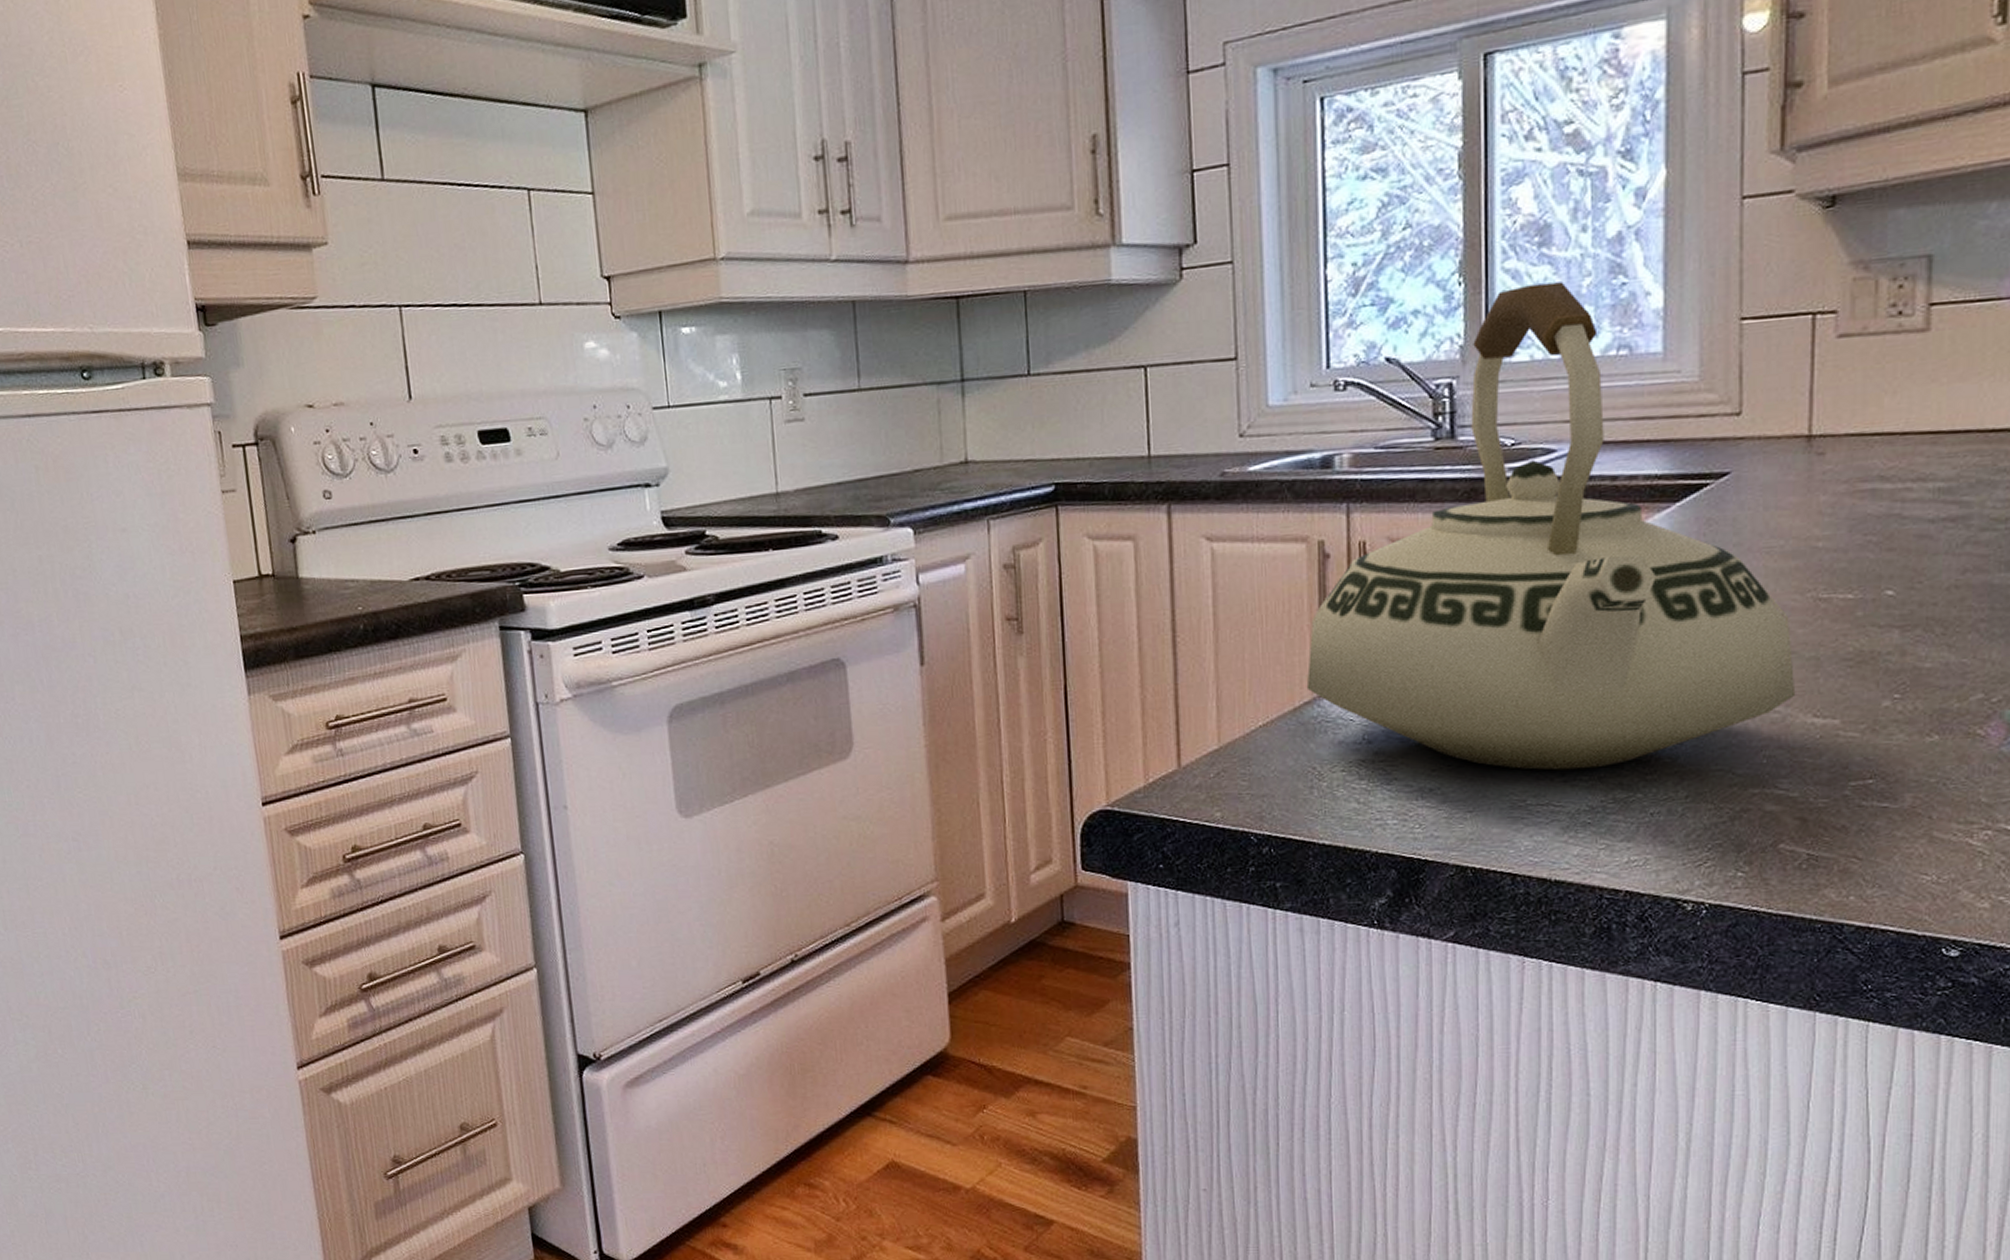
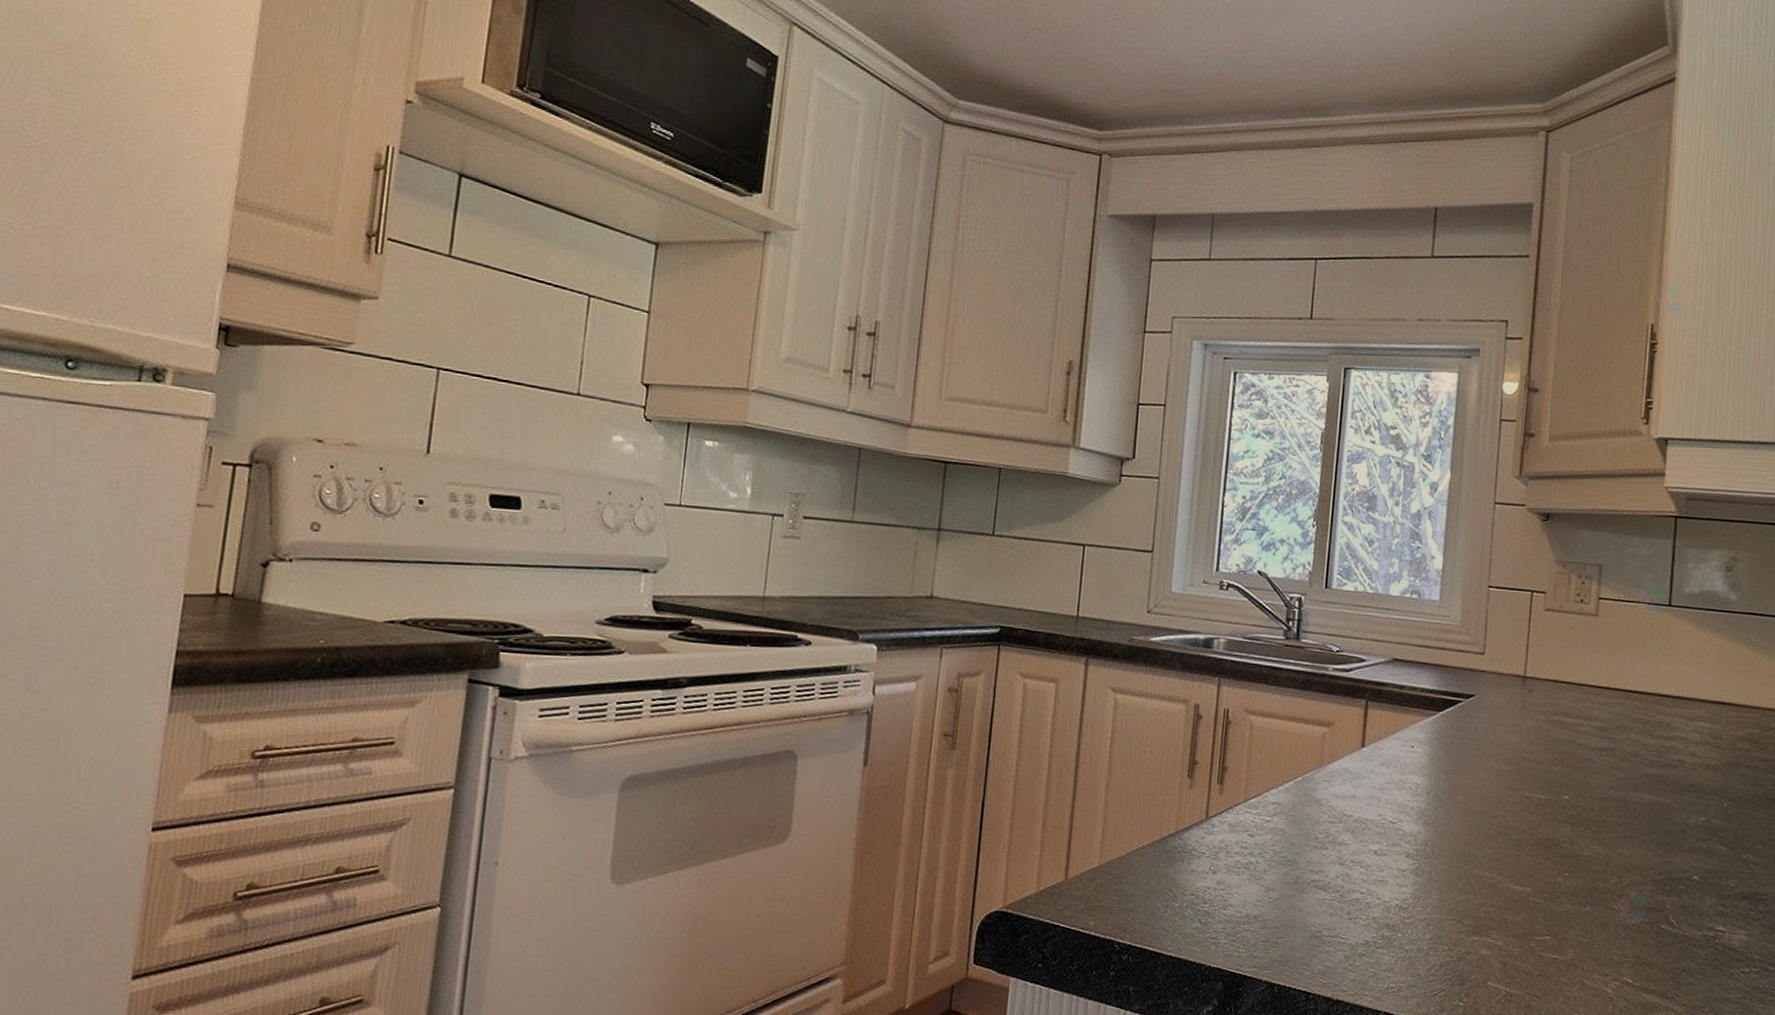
teakettle: present [1306,282,1796,771] -> none [1172,536,1506,910]

